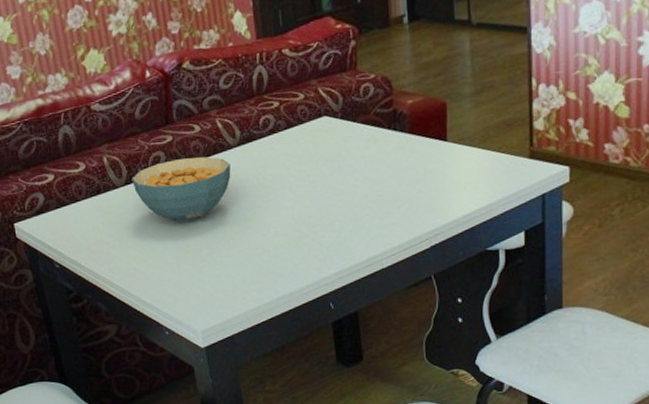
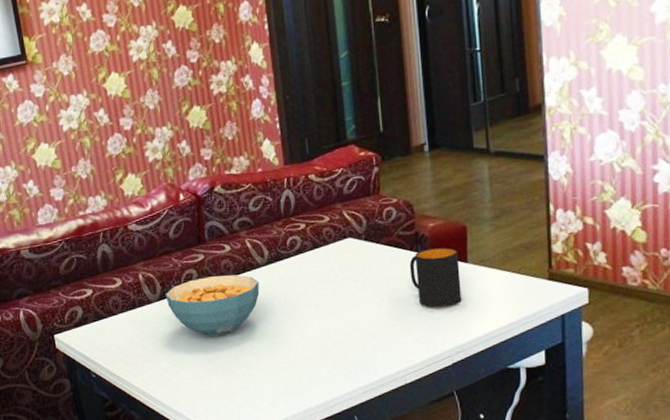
mug: none [387,125,441,189] -> present [409,247,462,308]

